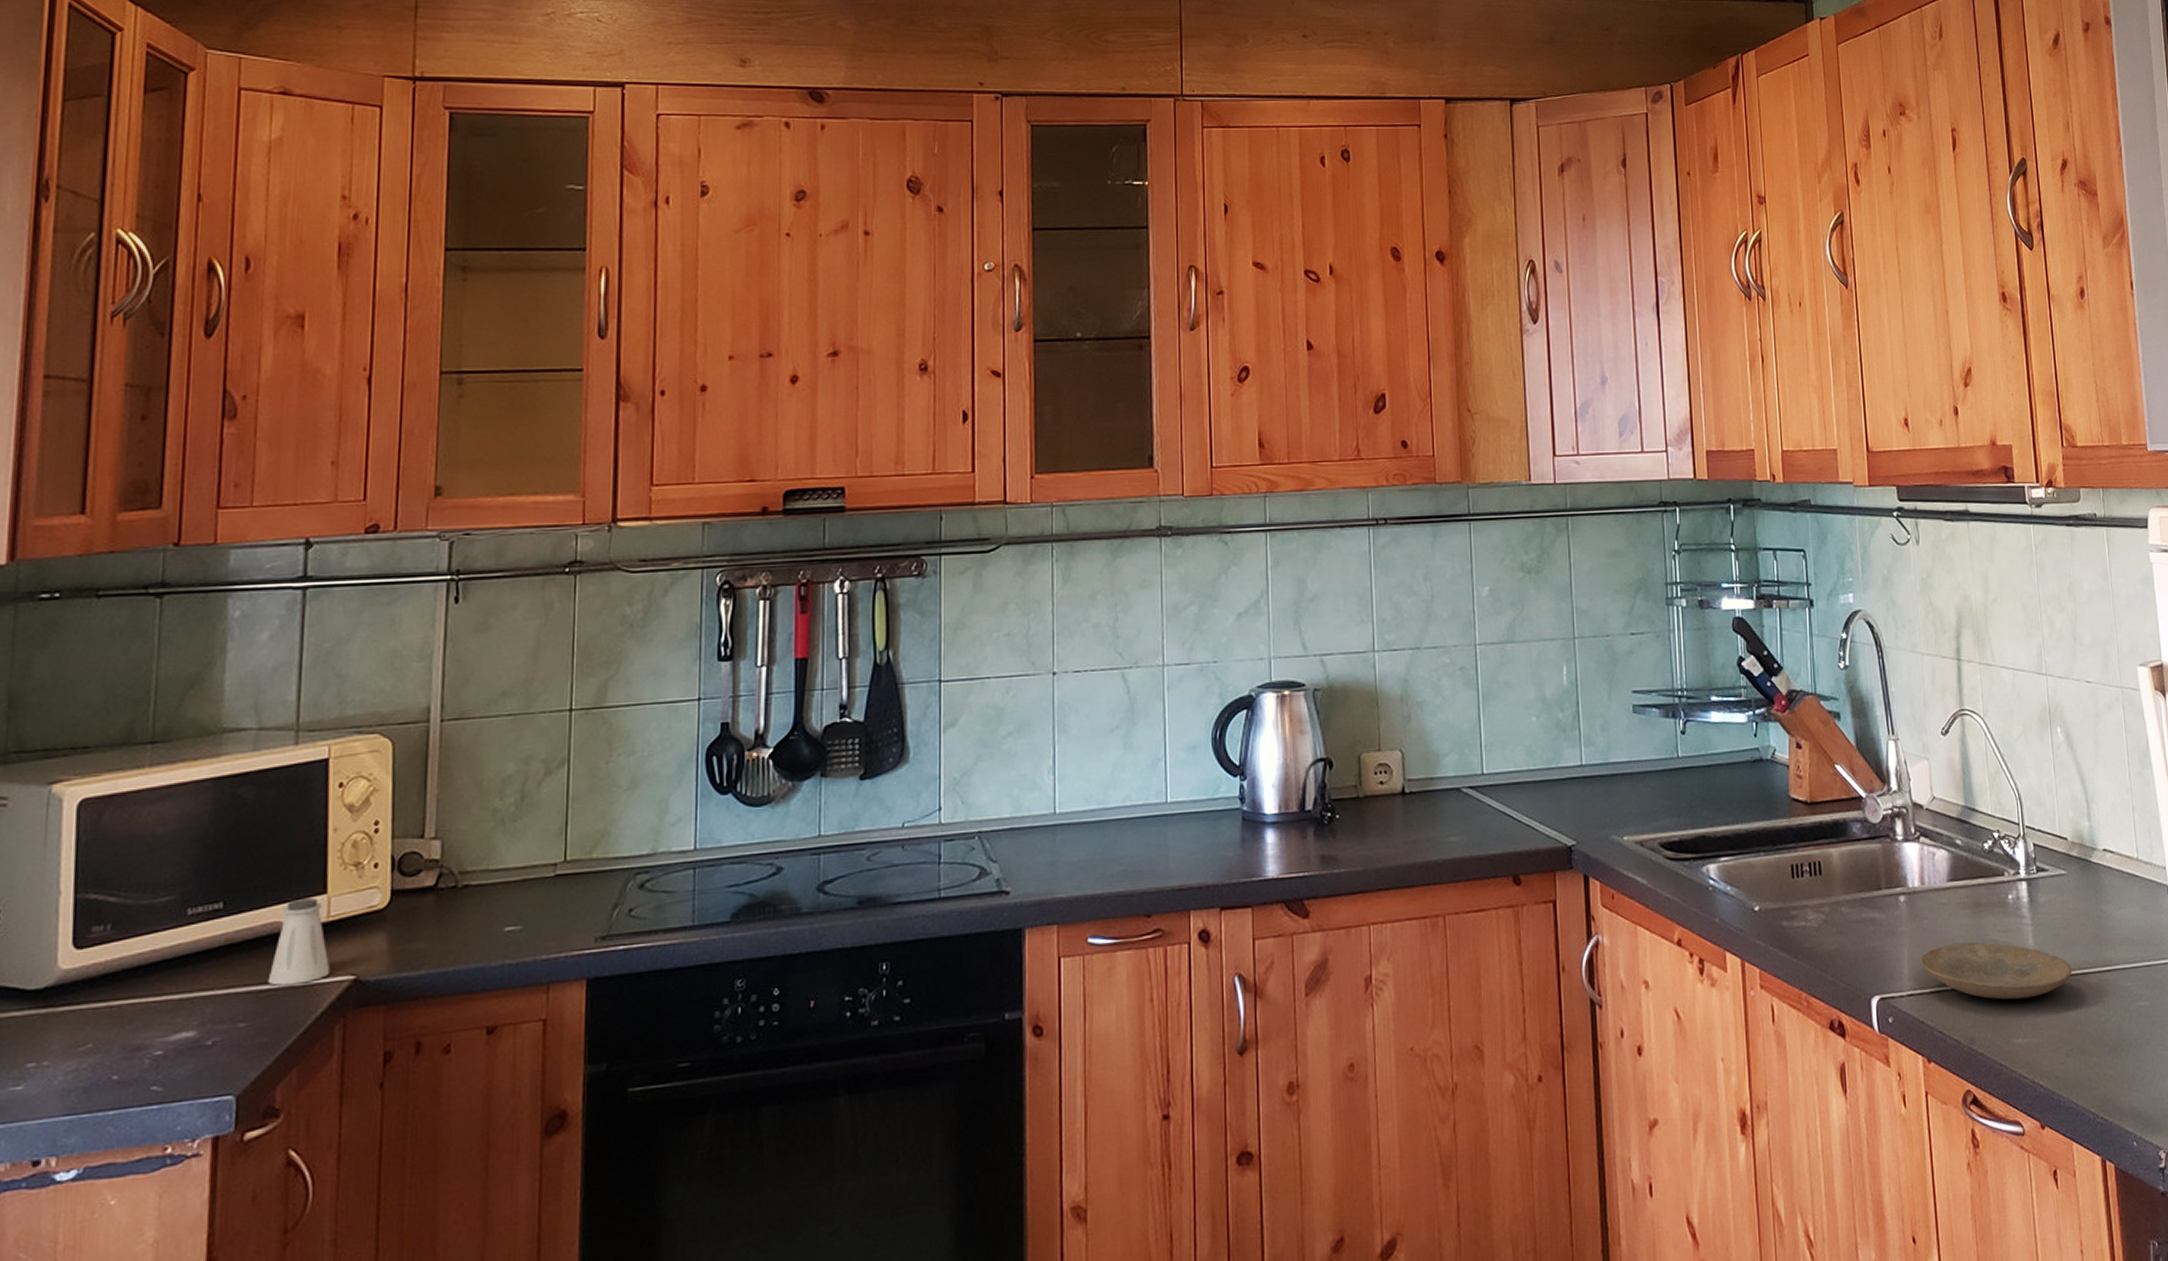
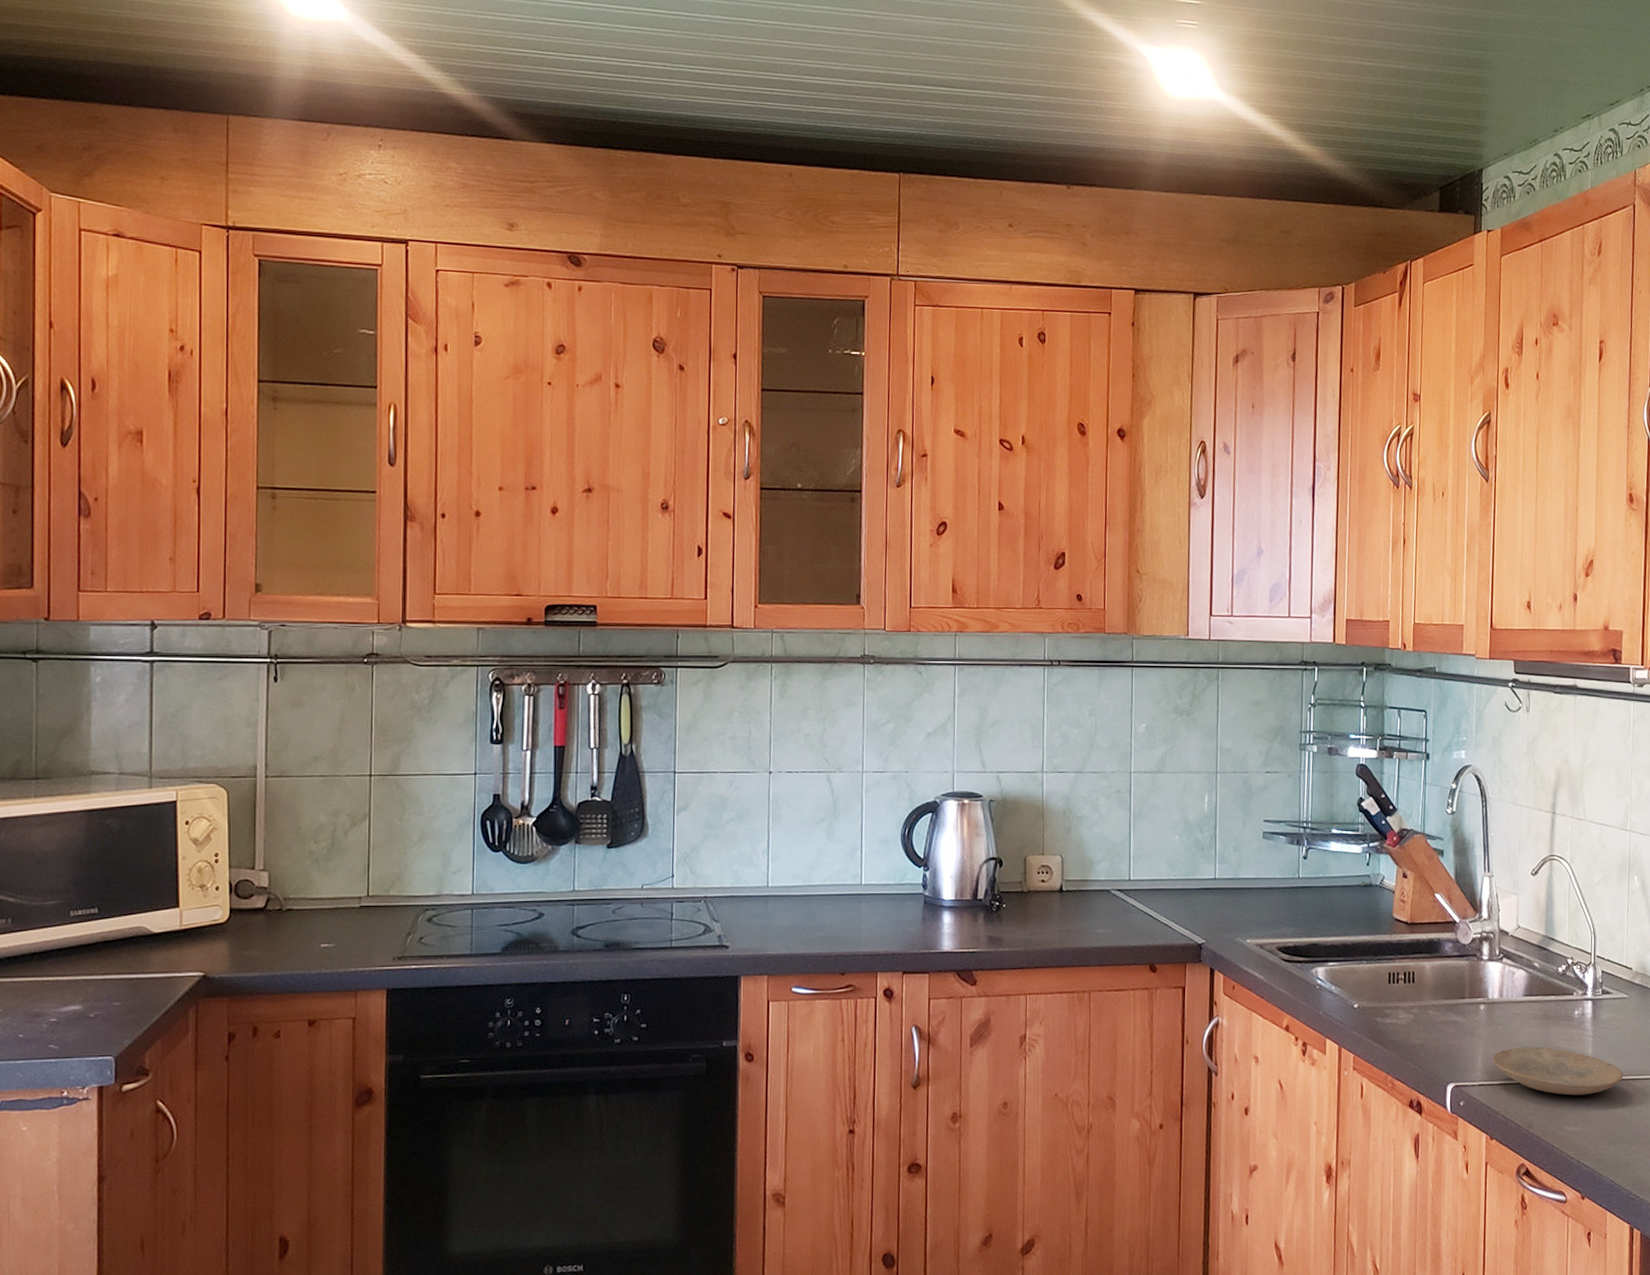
saltshaker: present [267,897,331,986] -> none [135,909,184,976]

